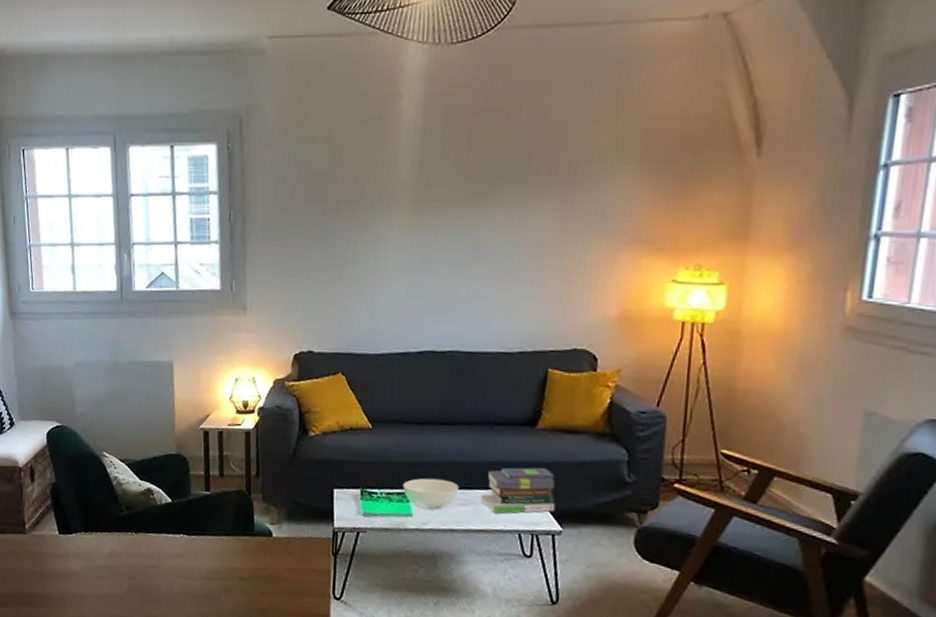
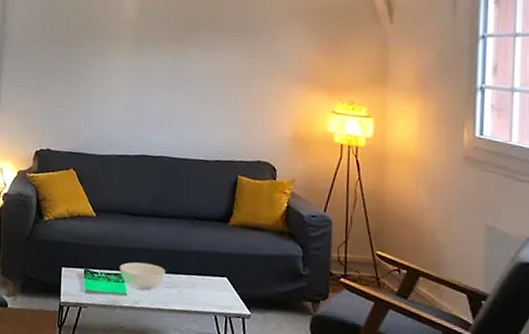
books: present [480,467,556,514] -> none [183,256,246,298]

